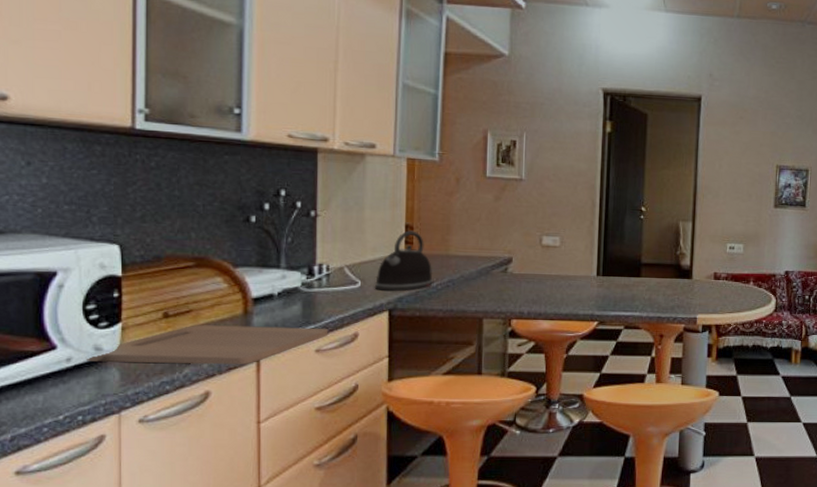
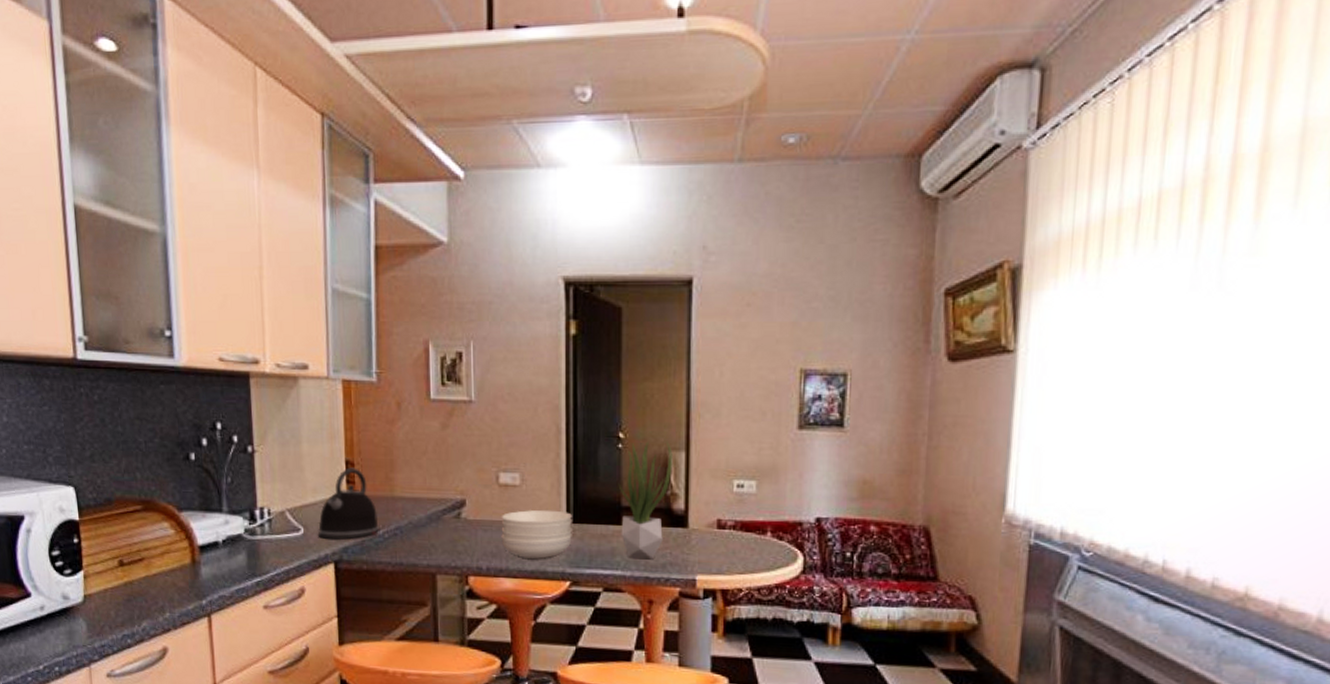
cutting board: present [85,325,328,365] -> none [56,574,275,620]
bowl: none [541,265,602,305] -> present [501,509,573,560]
potted plant: none [639,214,682,304] -> present [618,441,673,560]

